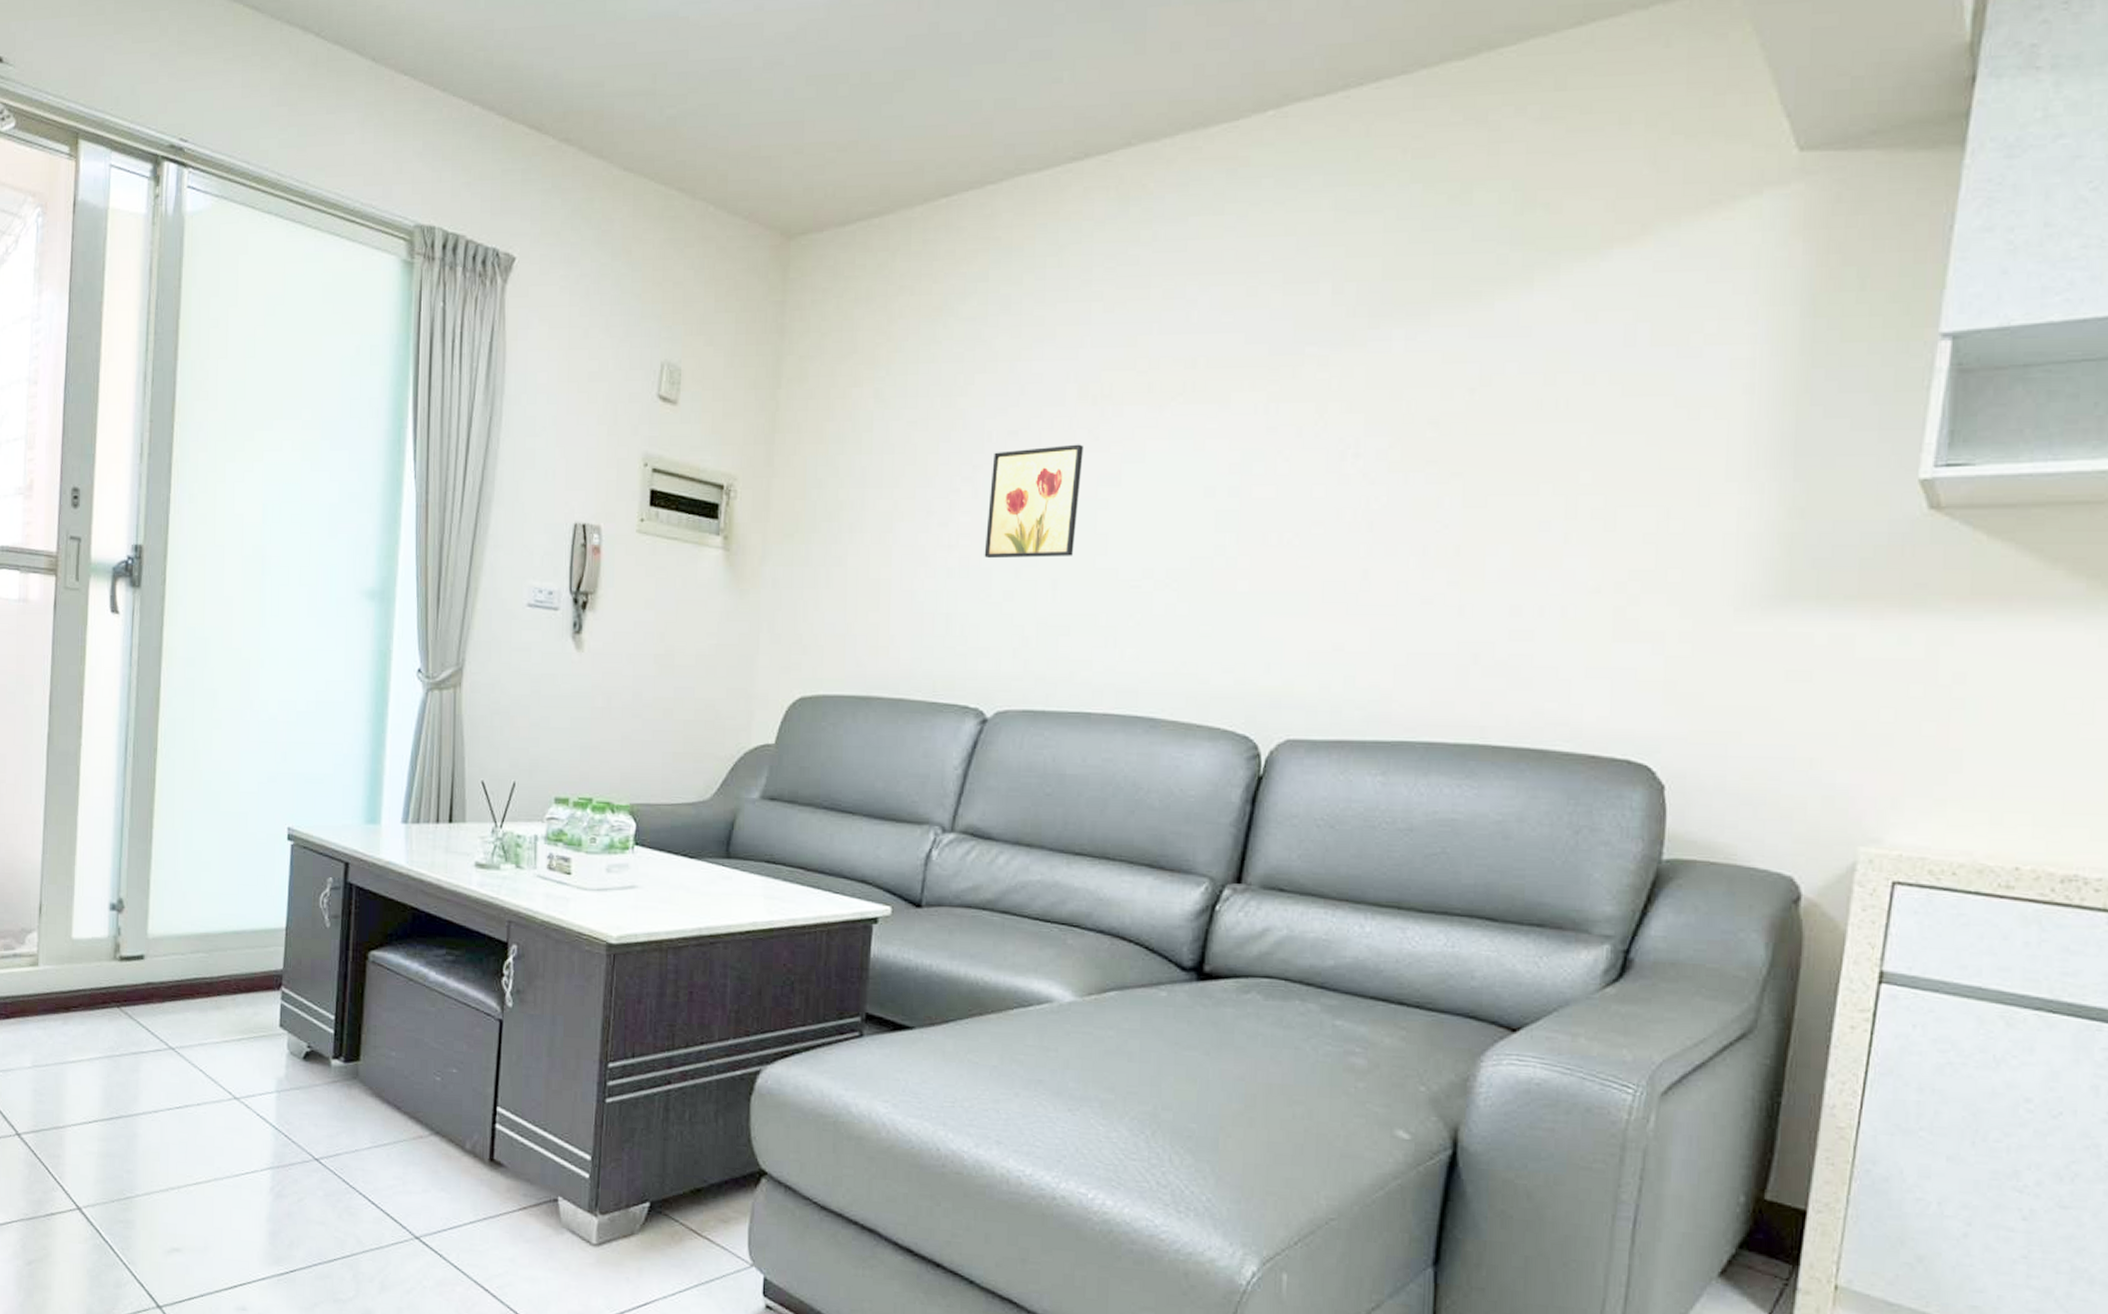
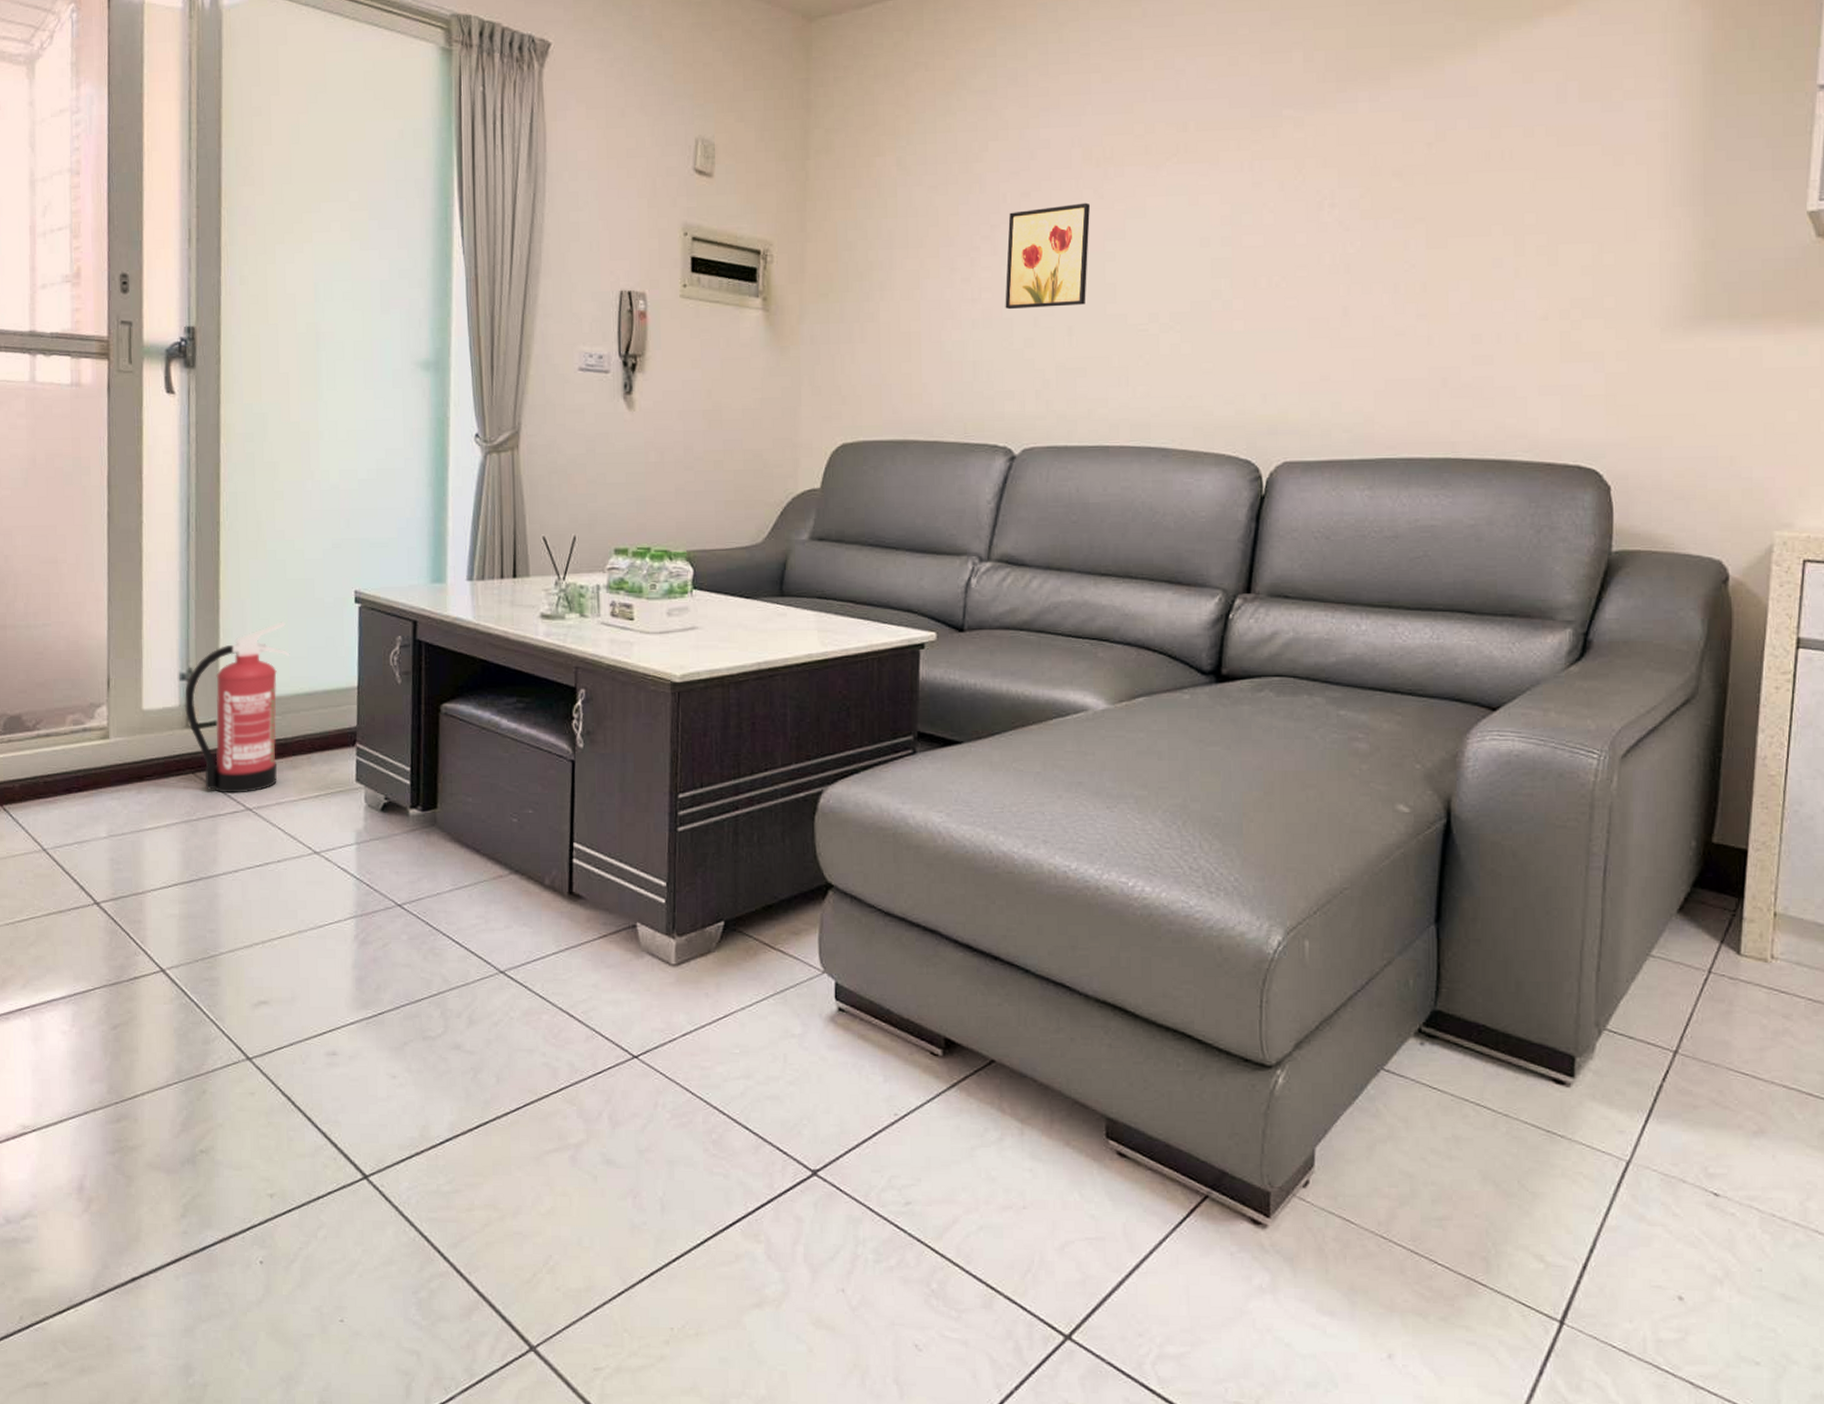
fire extinguisher: none [114,855,220,1032] -> present [185,622,290,793]

